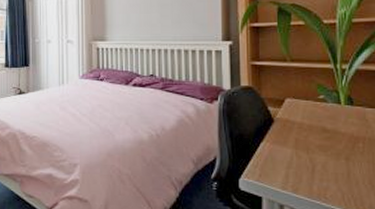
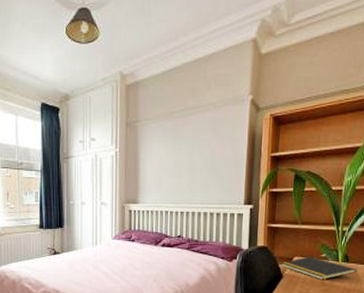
notepad: none [270,98,366,125] -> present [281,256,357,280]

